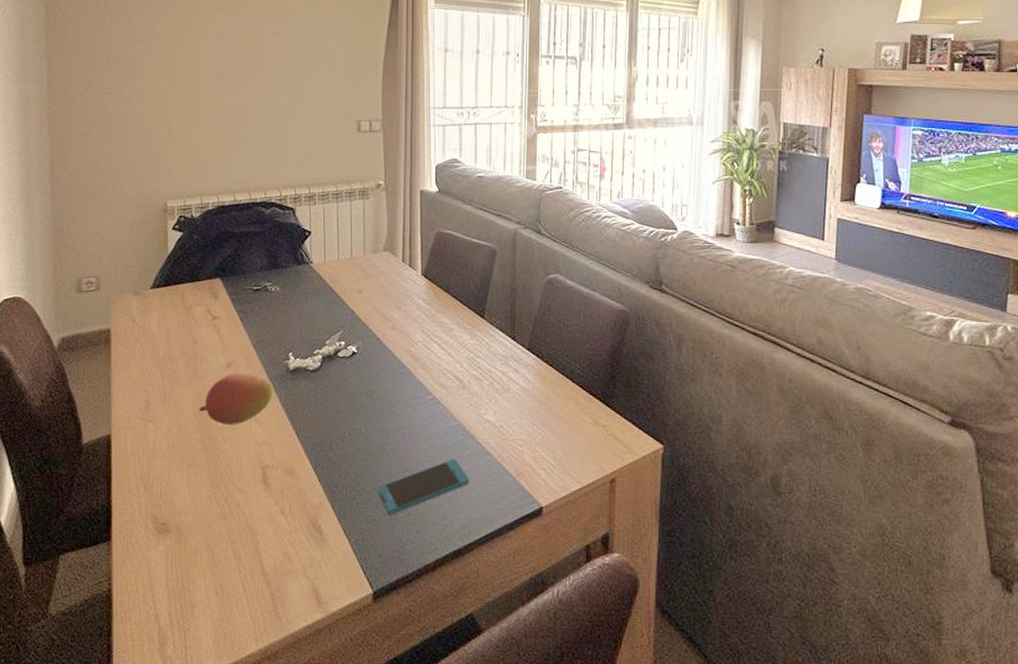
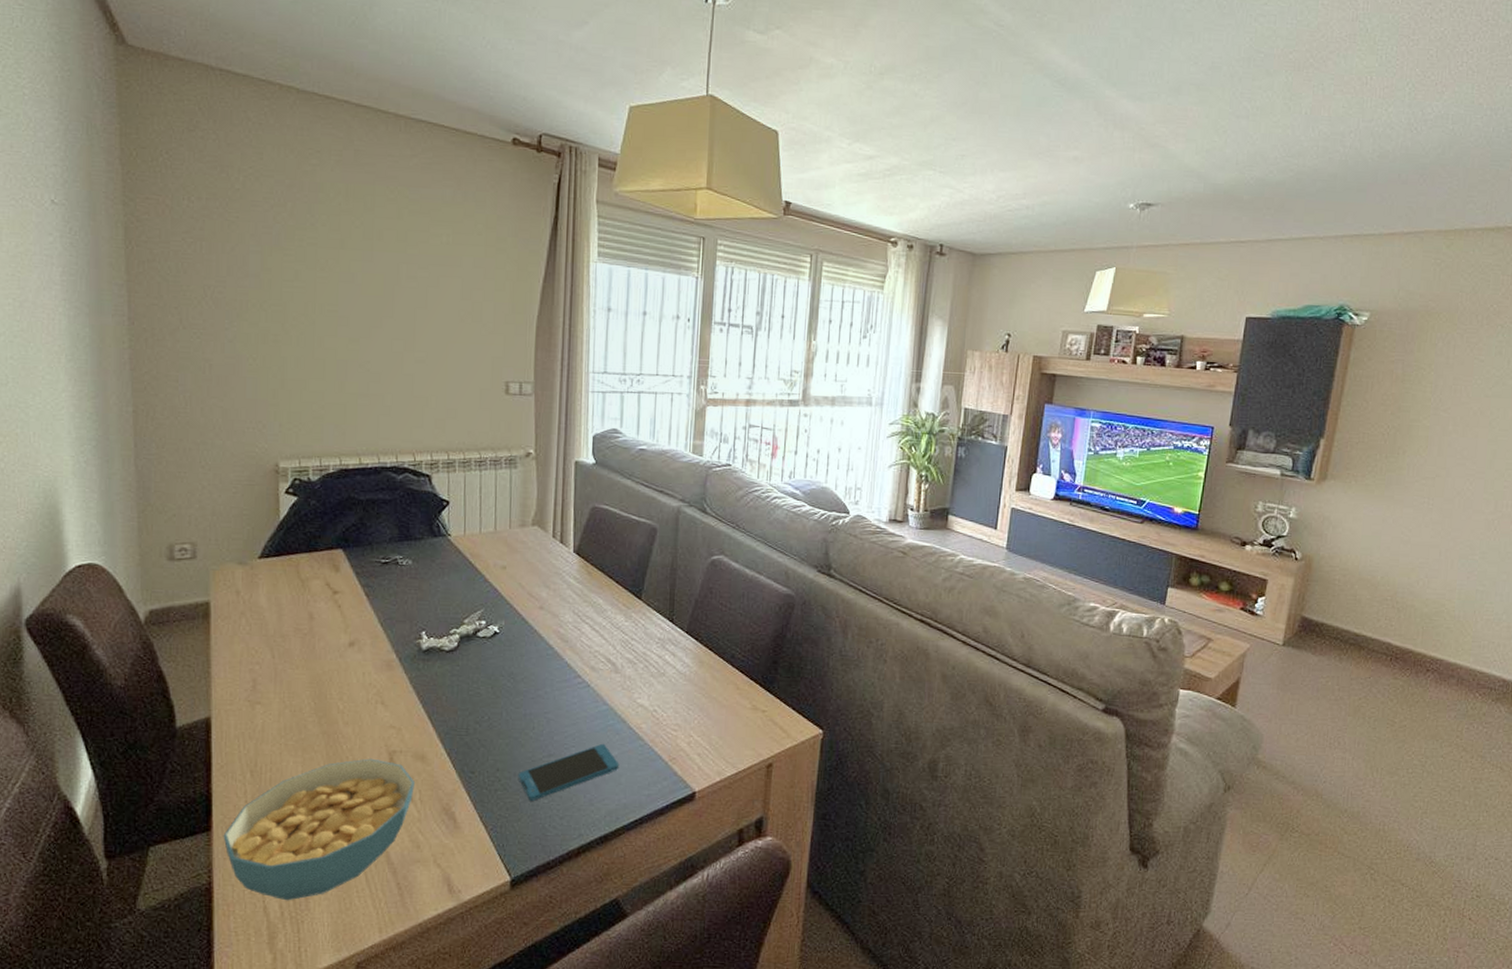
cereal bowl: none [121,473,285,609] -> present [223,758,415,901]
fruit: present [199,373,274,425] -> none [316,652,403,708]

